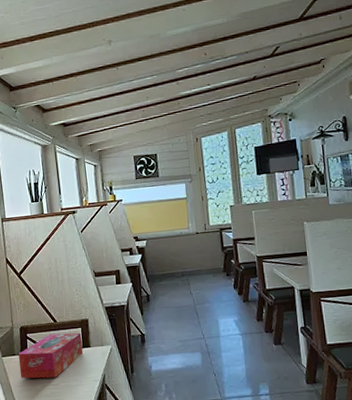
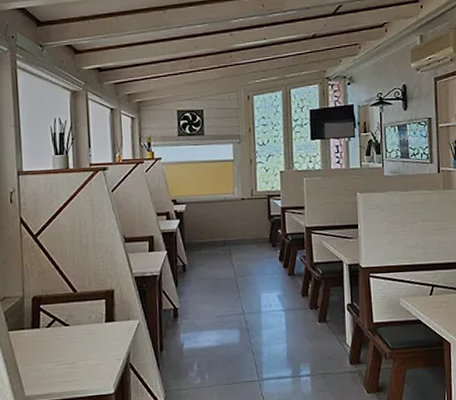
tissue box: present [18,332,83,379] -> none [28,305,106,357]

